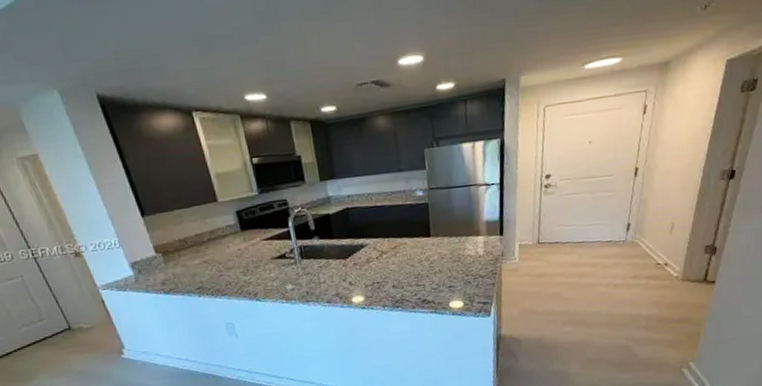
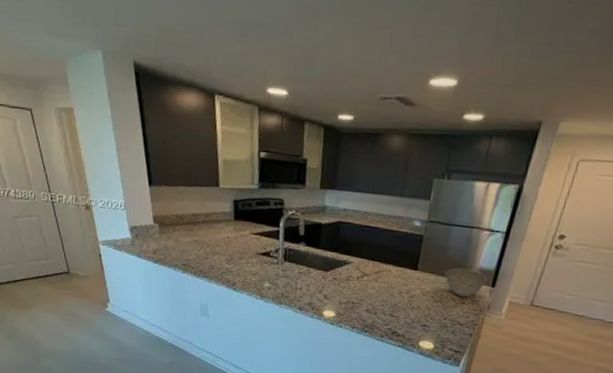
bowl: none [456,224,496,252] -> present [444,268,488,298]

